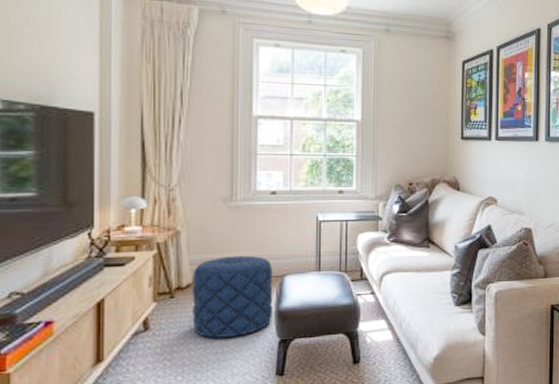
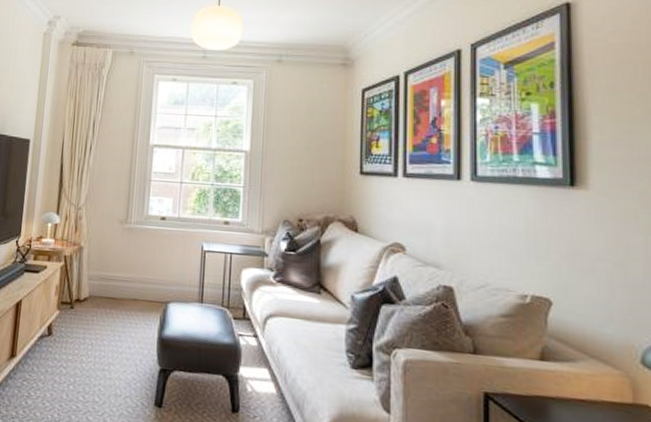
pouf: present [192,255,273,338] -> none [86,275,159,357]

